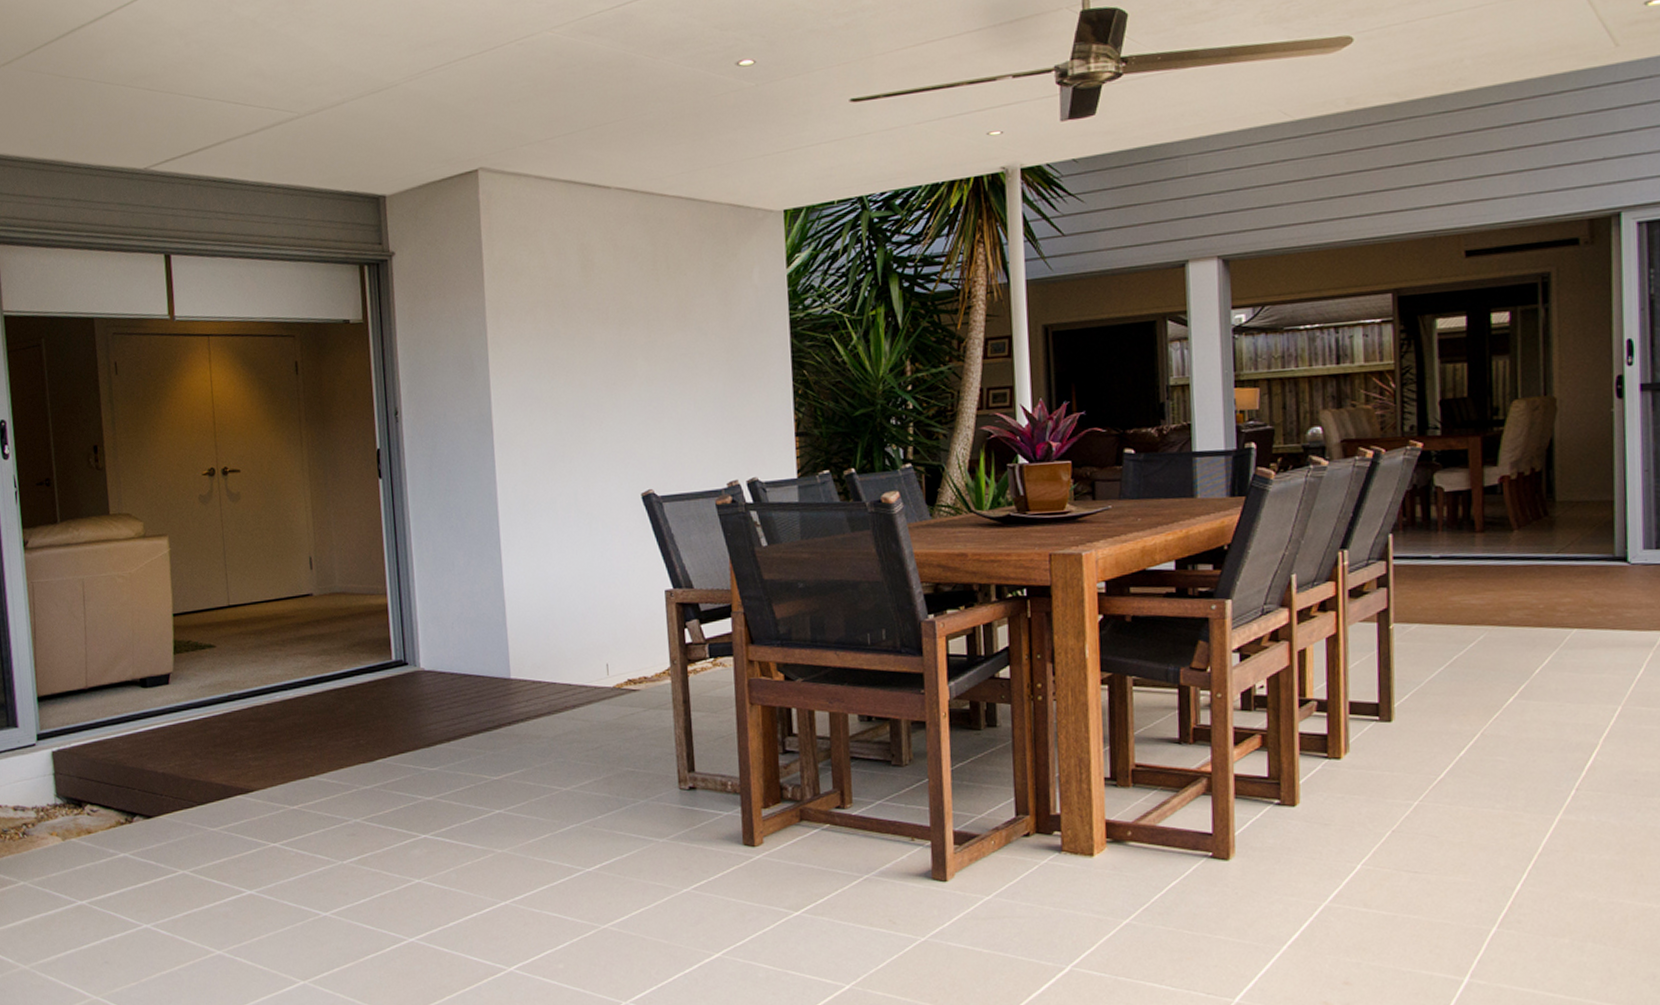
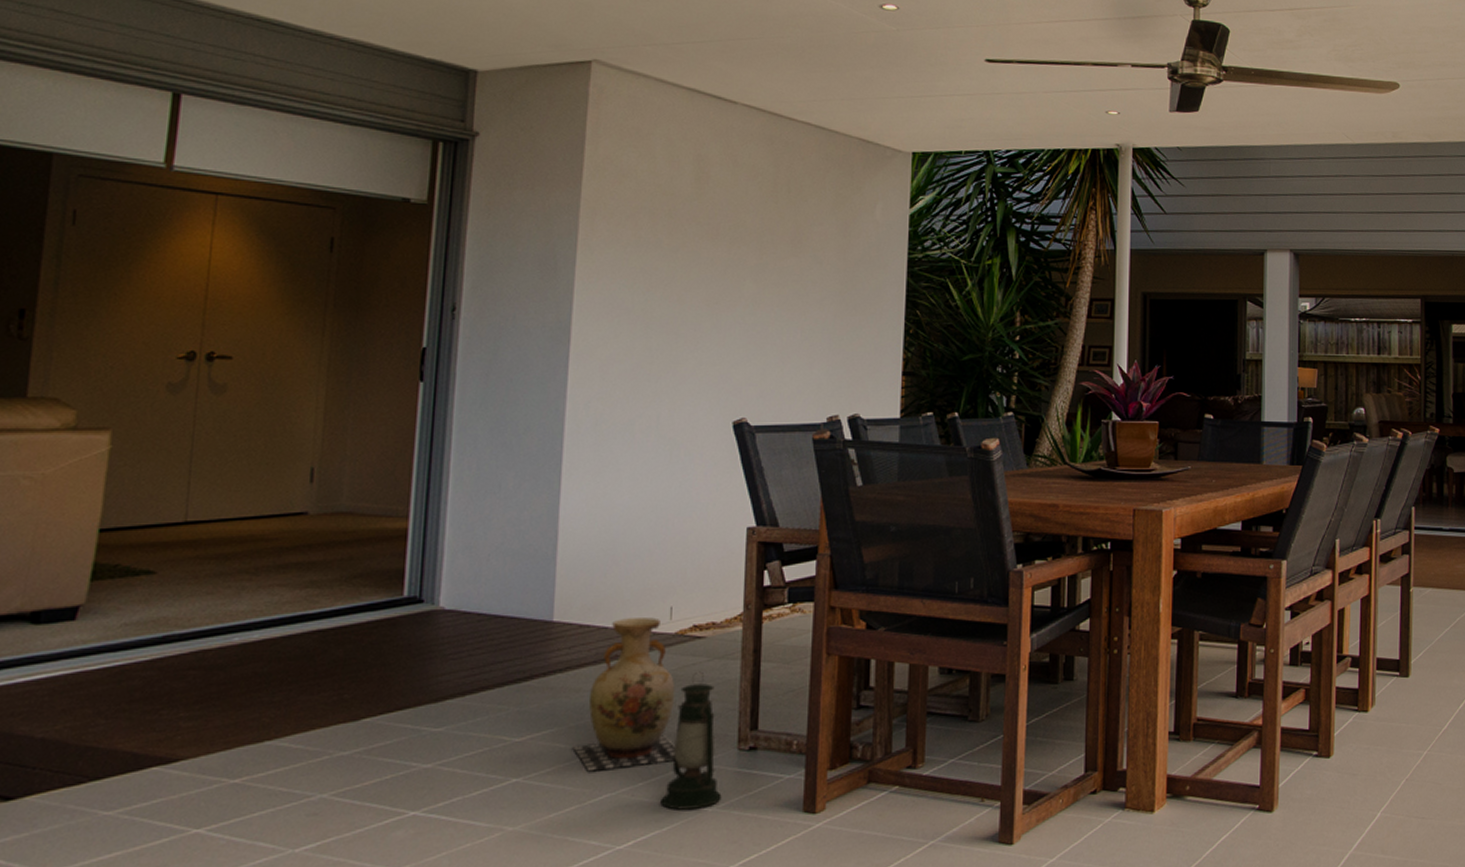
vase: none [540,673,626,806] -> present [572,617,676,772]
lantern: none [618,720,670,840] -> present [660,671,722,810]

